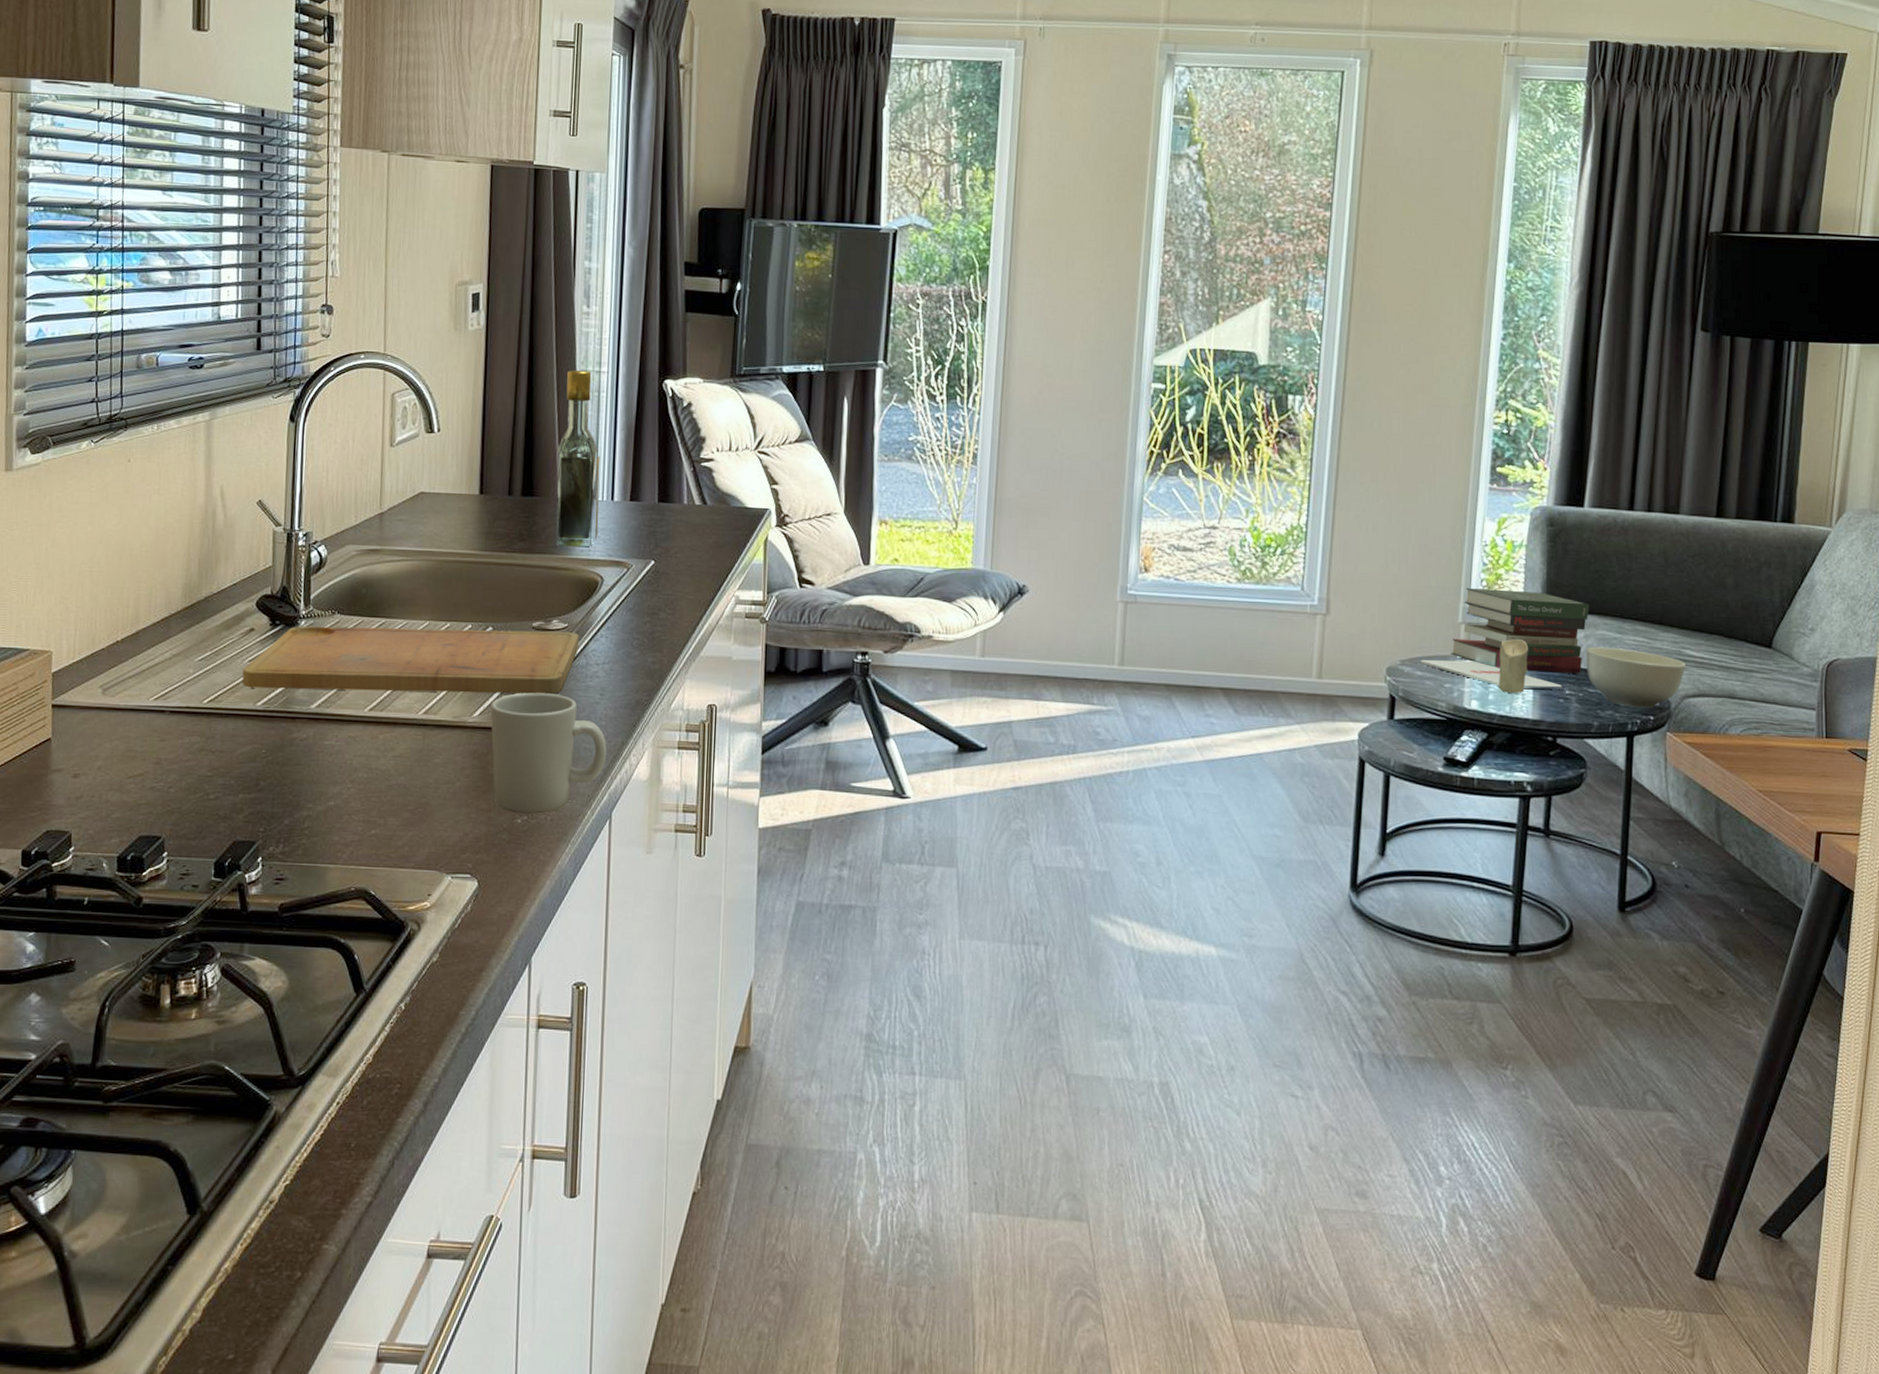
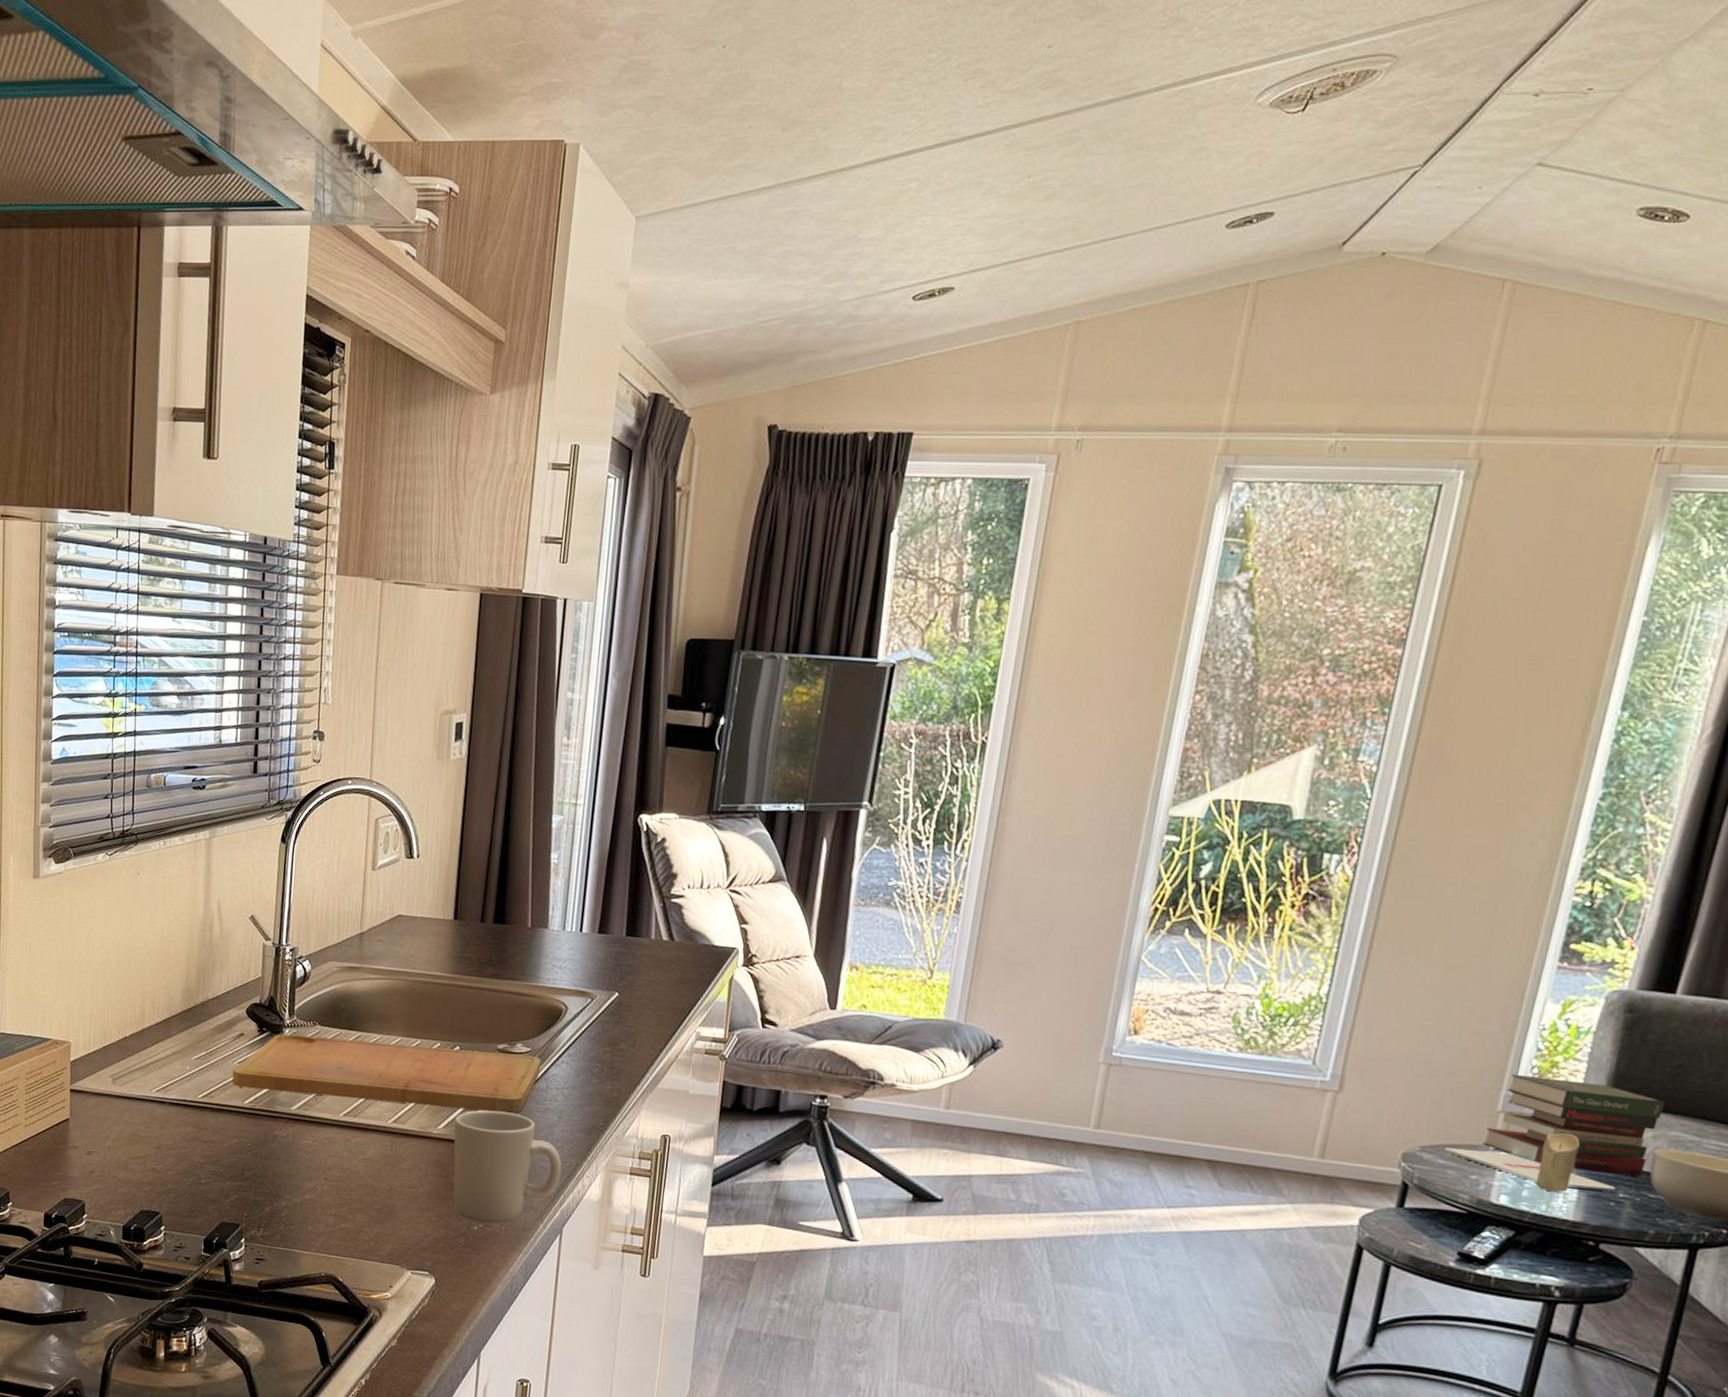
bottle: present [556,370,601,547] -> none [524,802,572,976]

